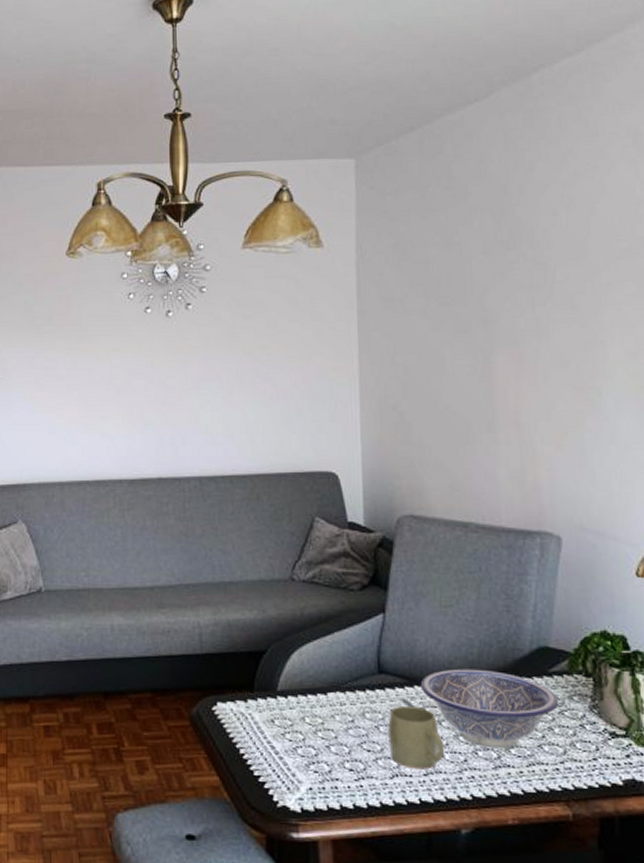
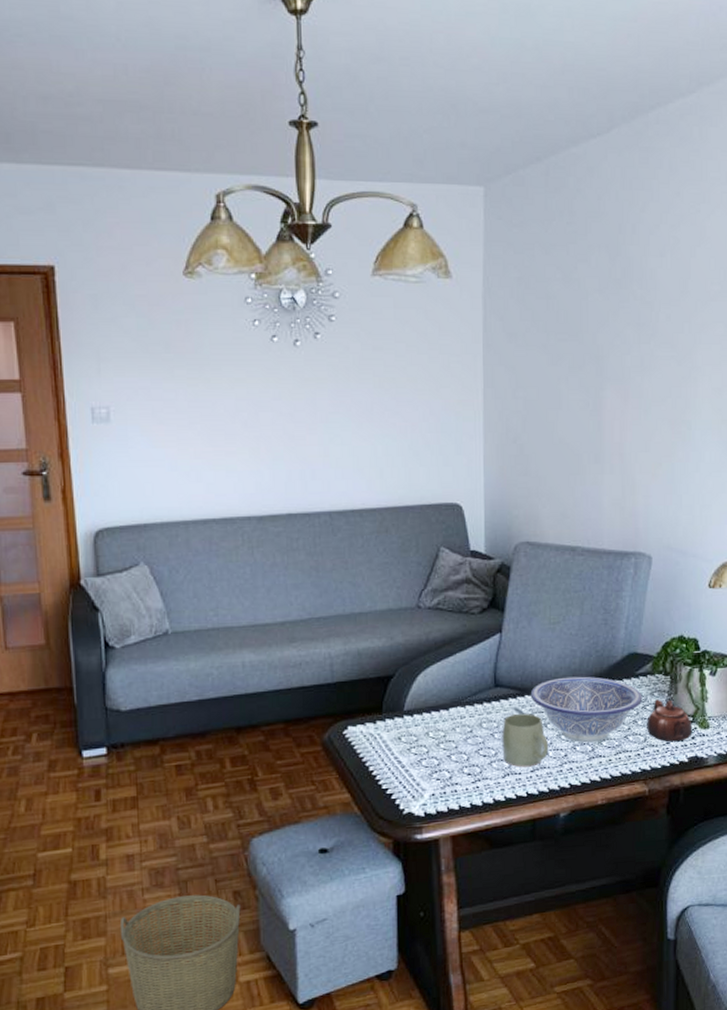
teapot: none [565,704,627,759] -> present [647,699,693,743]

